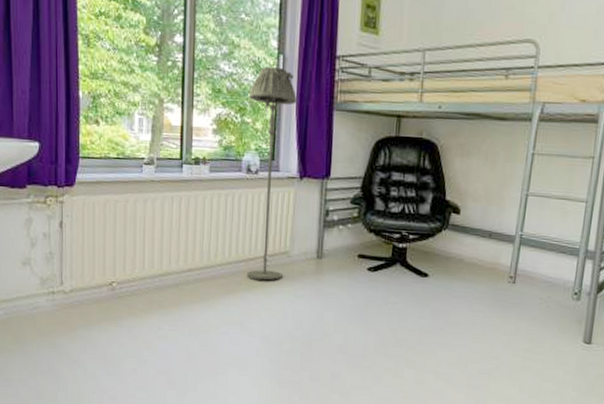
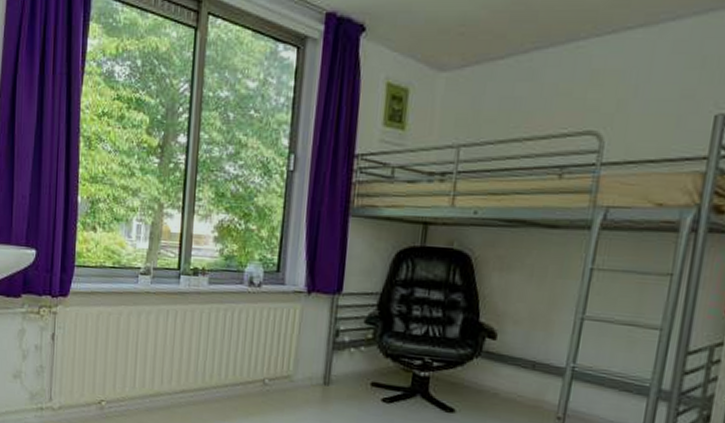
floor lamp: present [247,67,298,281] -> none [244,168,309,407]

